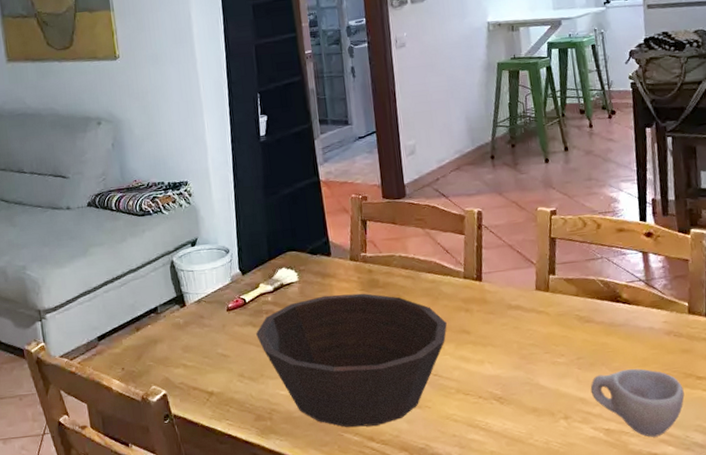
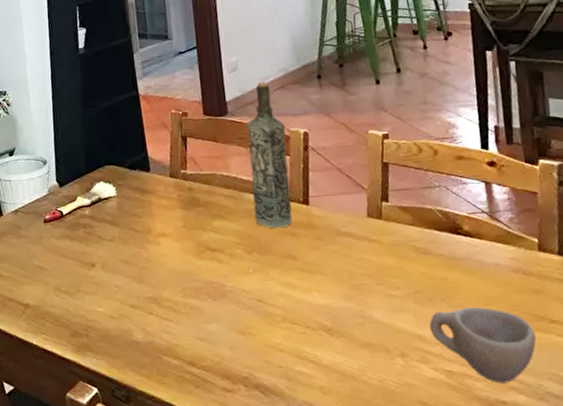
bowl: present [256,293,447,427] -> none [73,211,272,351]
bottle: none [424,164,467,306] -> present [246,82,293,229]

